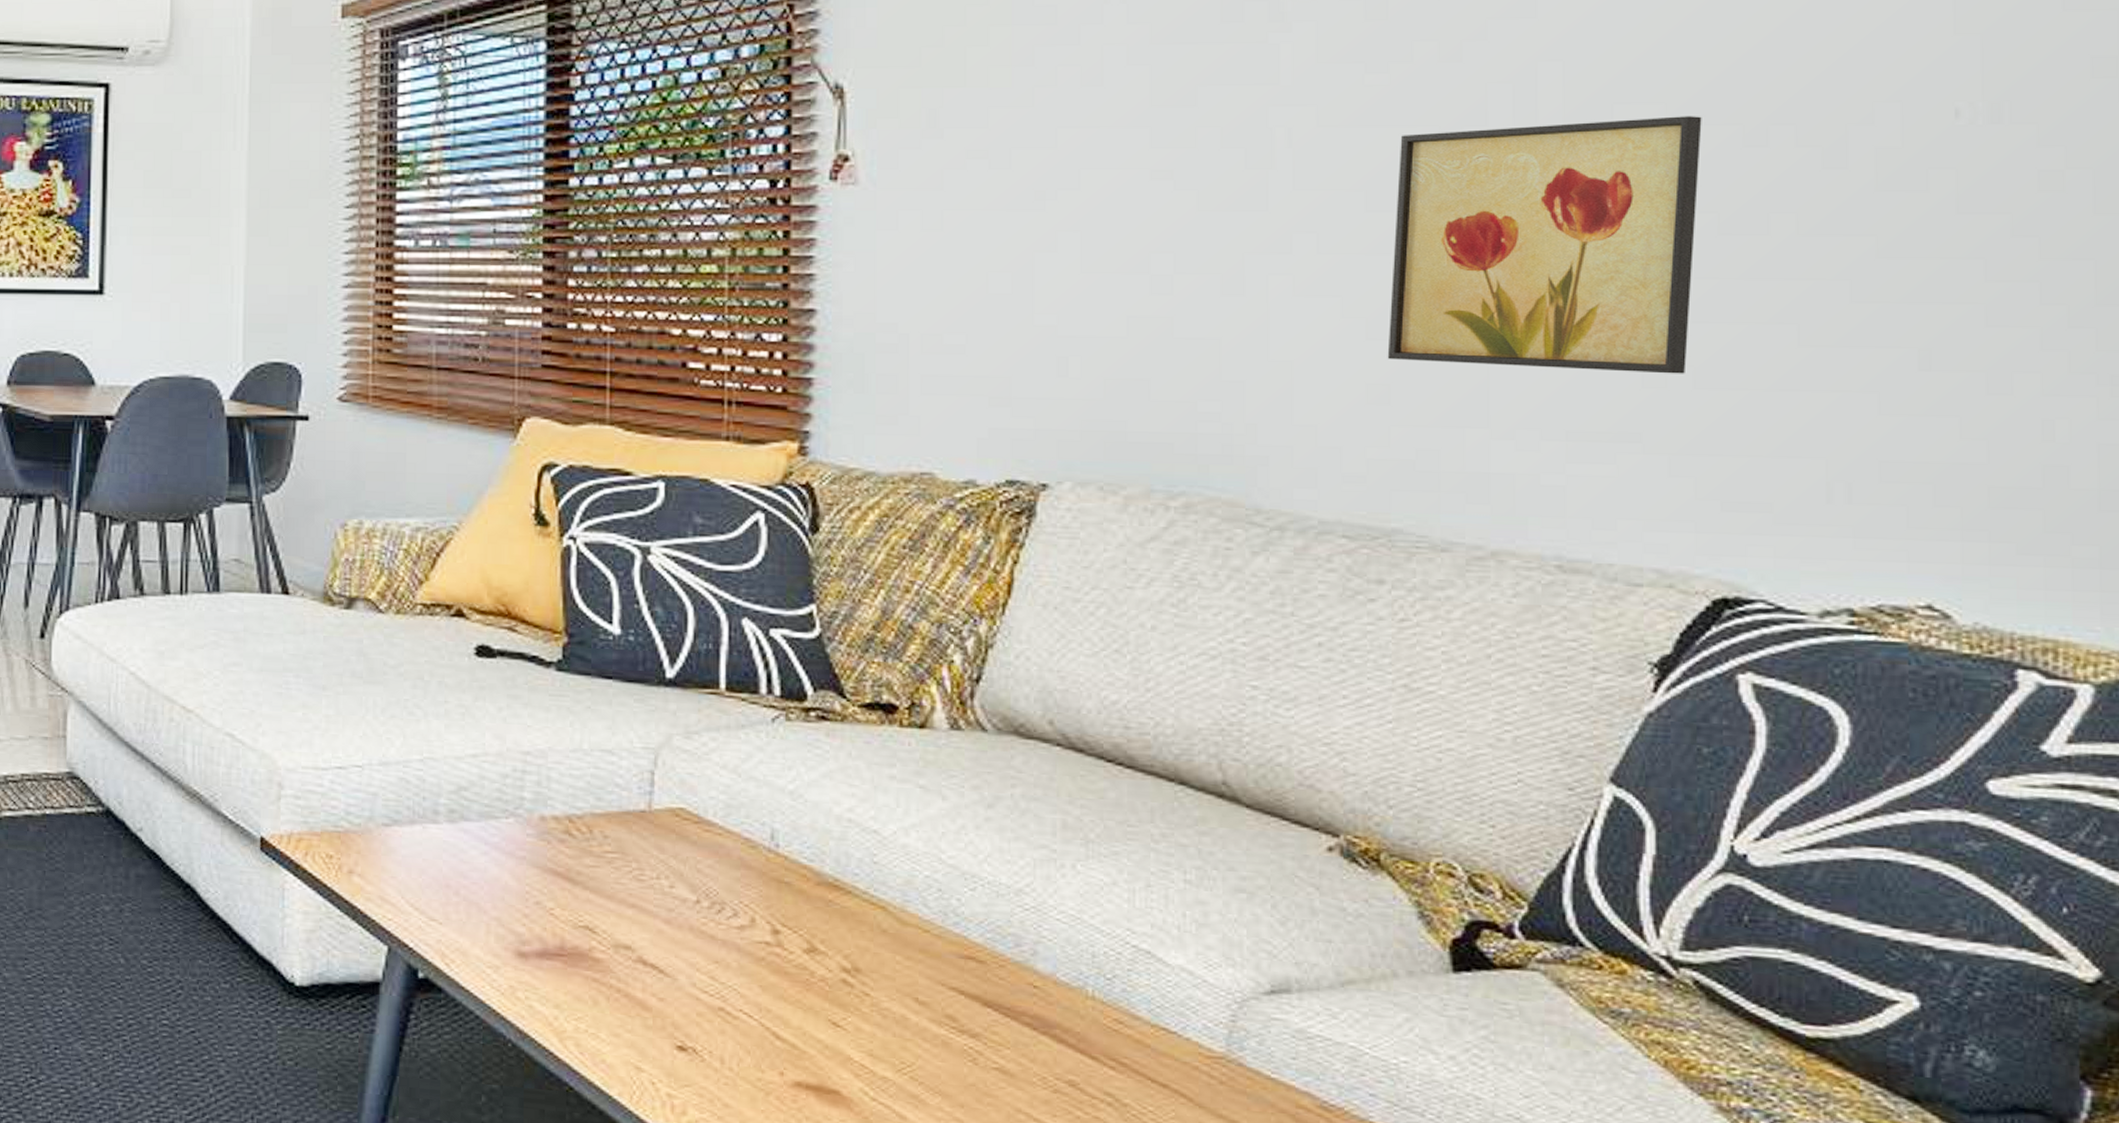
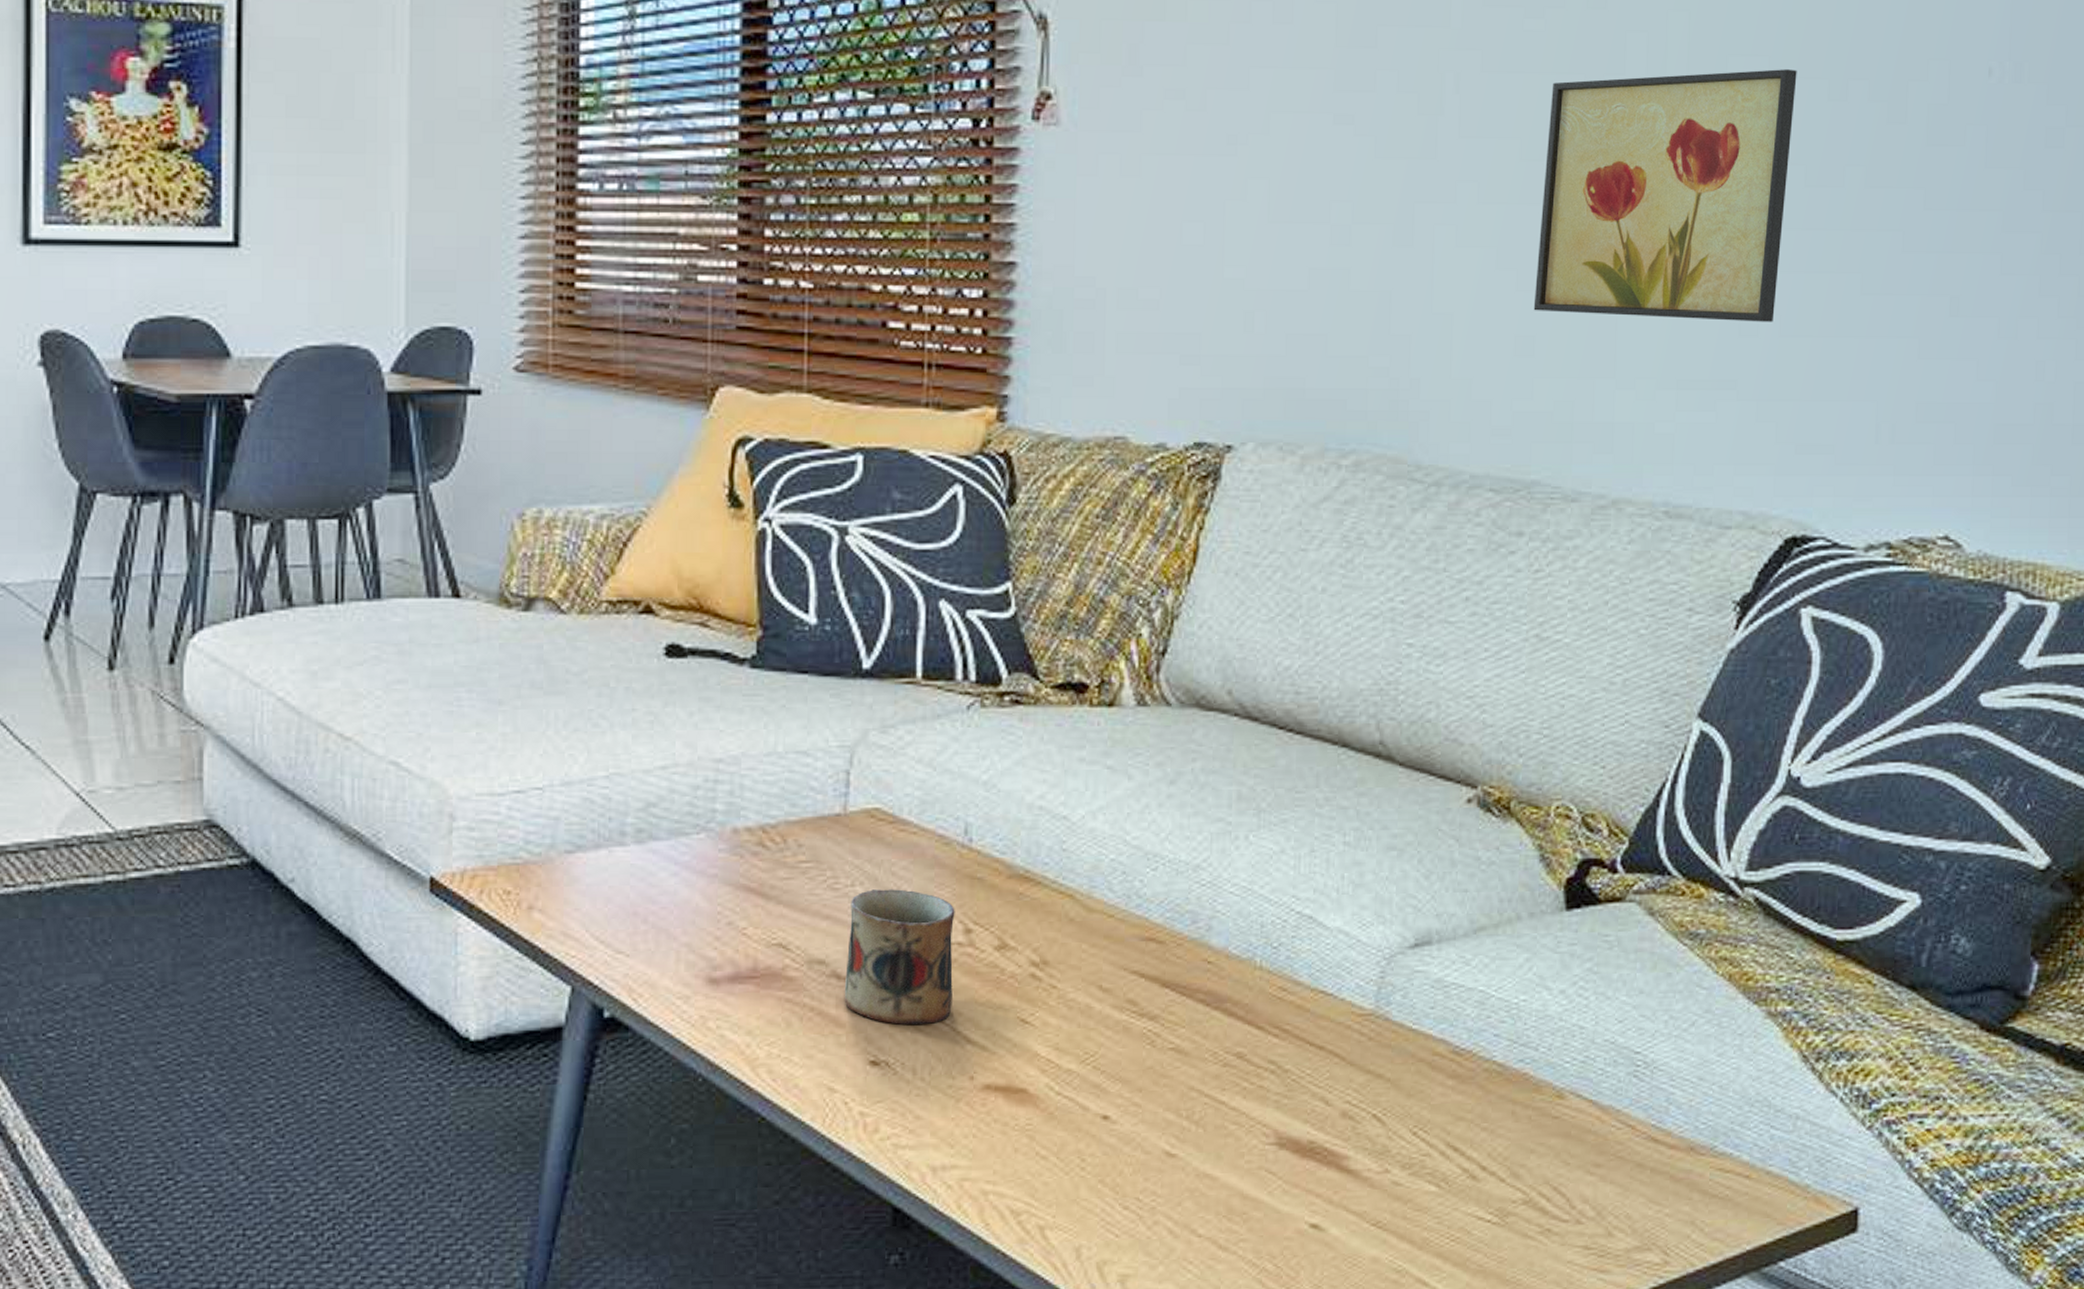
mug: none [650,884,762,1017] -> present [844,889,955,1025]

